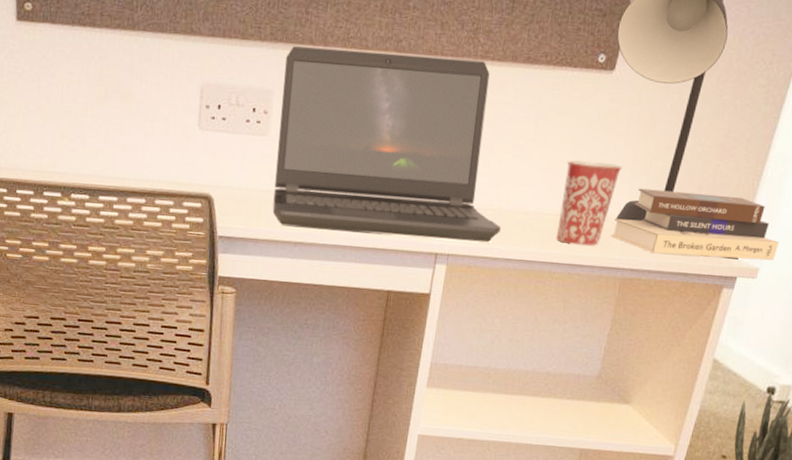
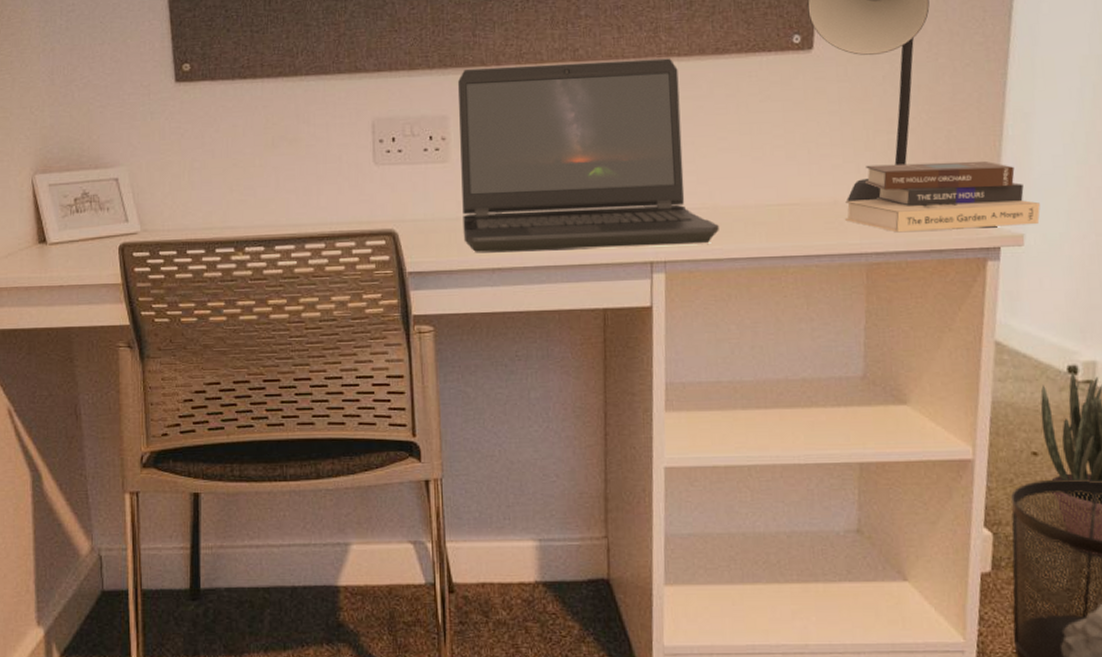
mug: present [556,160,623,246] -> none [780,144,843,234]

